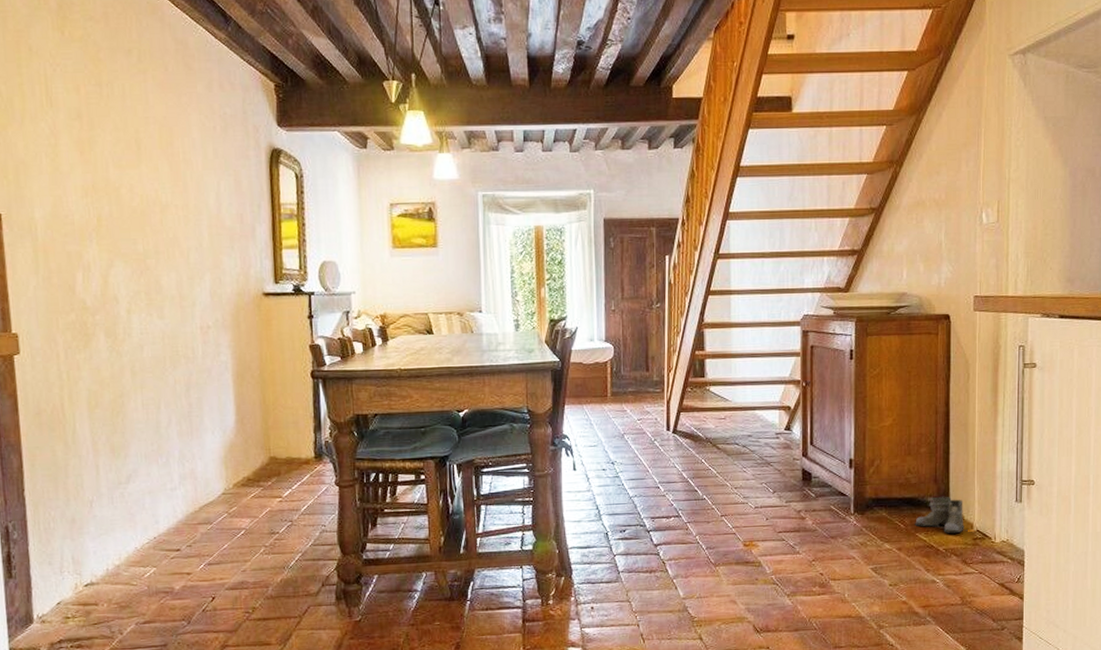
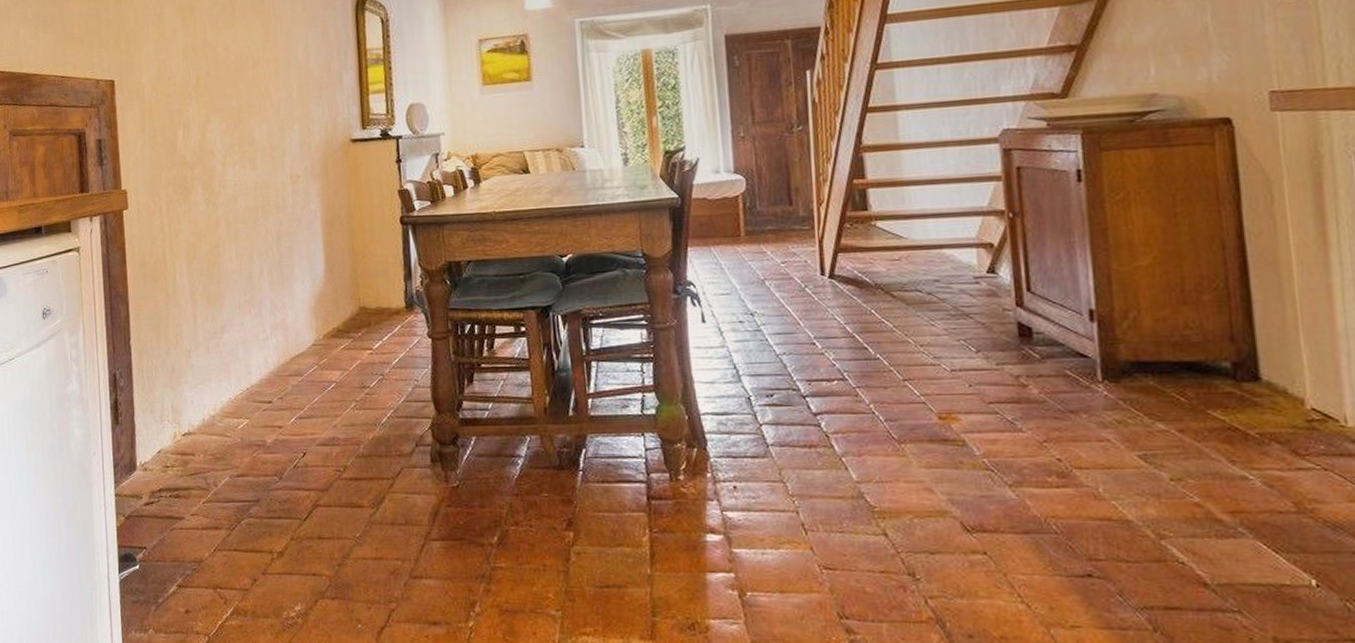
boots: present [915,496,968,534] -> none [1203,360,1296,413]

